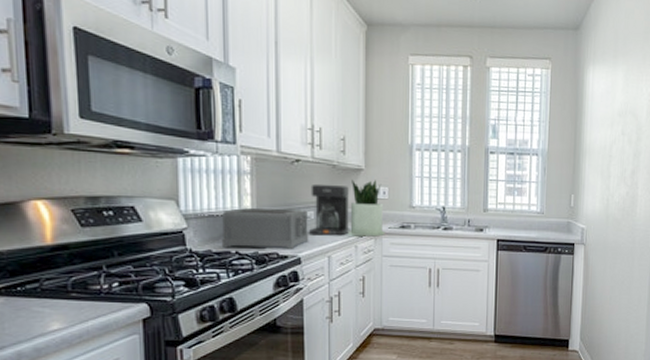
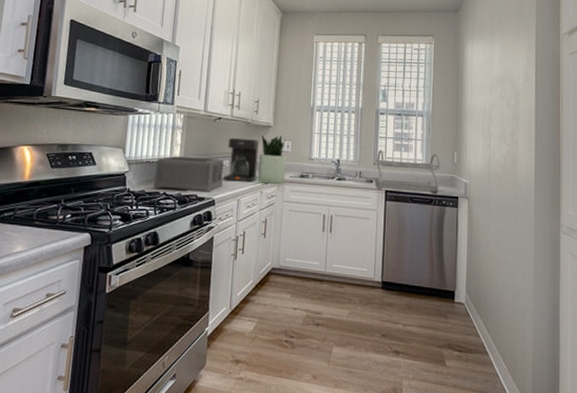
dish rack: none [484,194,558,241] -> present [373,150,442,194]

